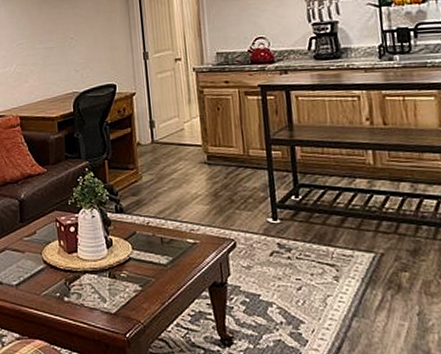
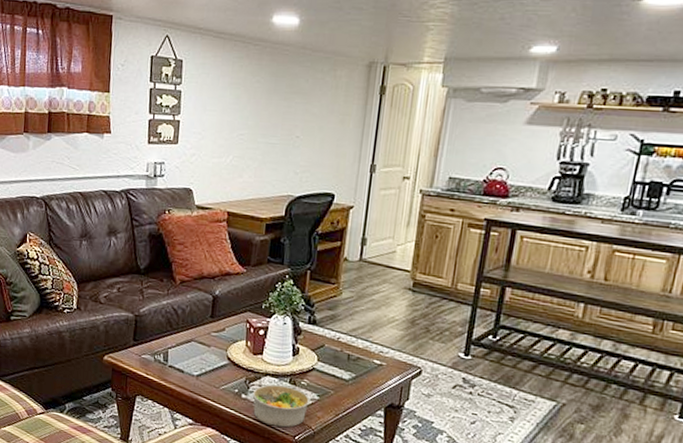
bowl: none [74,282,134,326] -> present [252,384,310,428]

